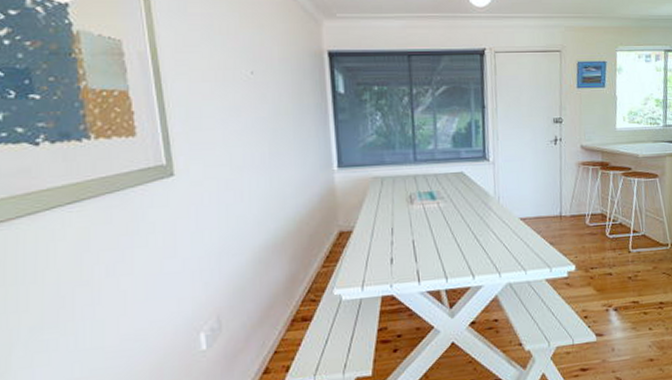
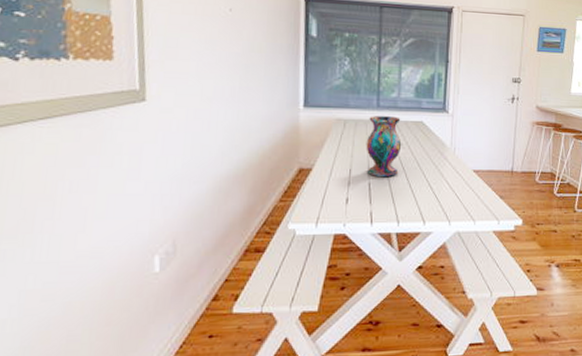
vase: none [406,169,443,233] -> present [366,116,402,176]

